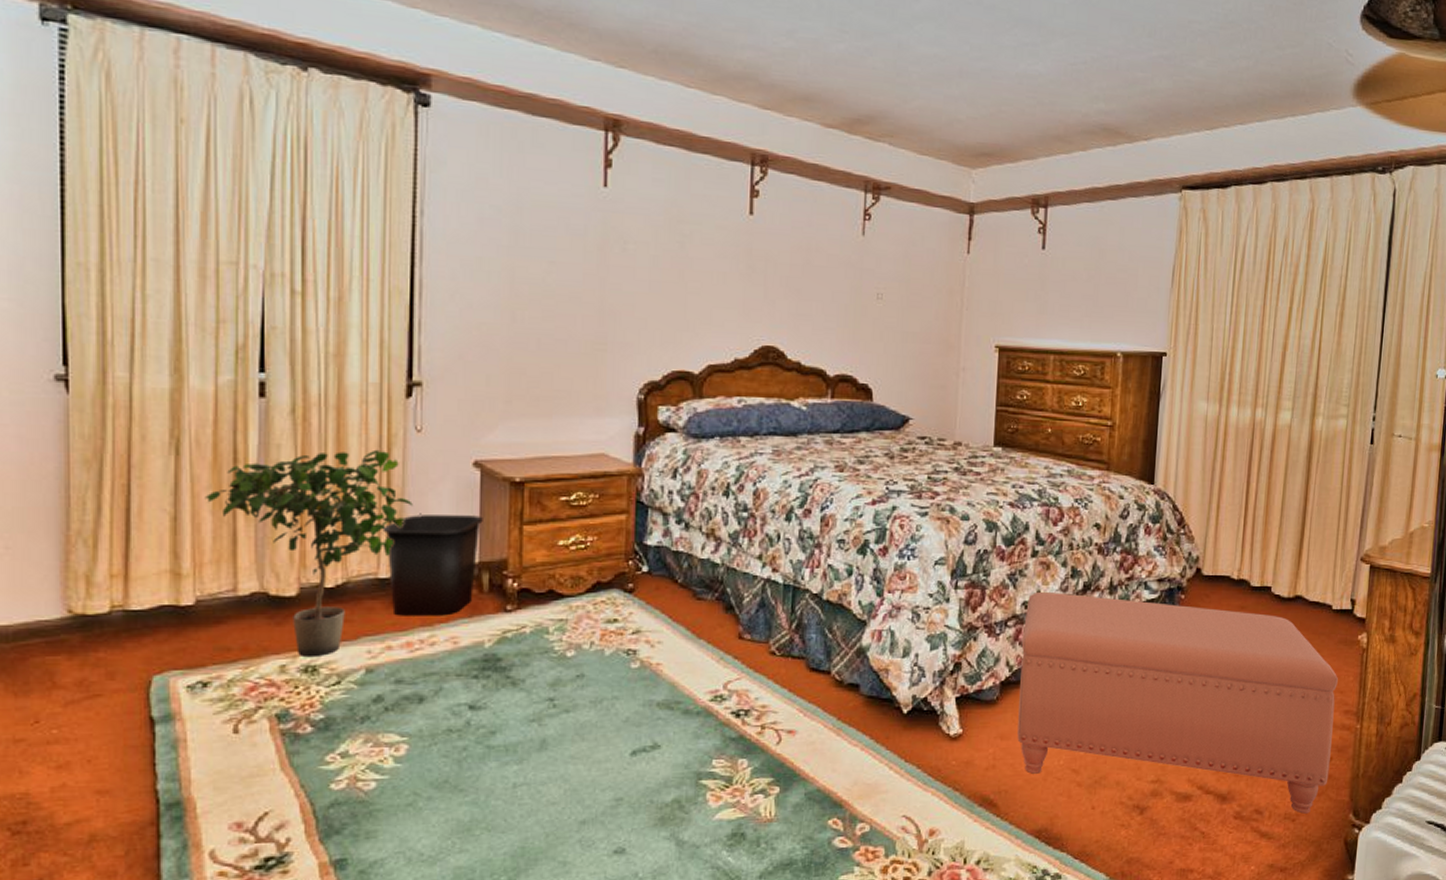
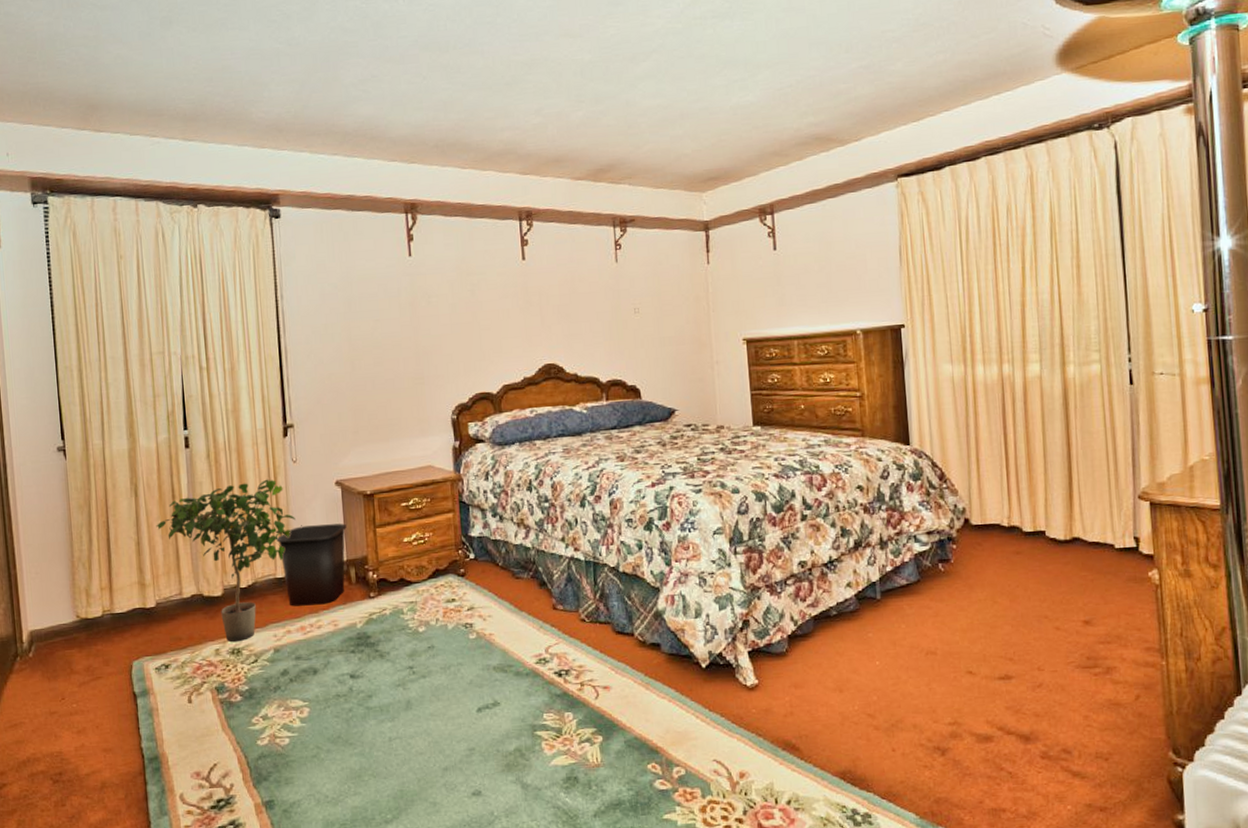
ottoman: present [1017,592,1338,814] -> none [802,551,1139,753]

